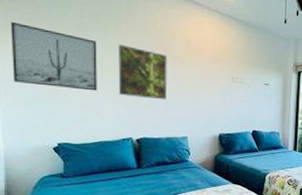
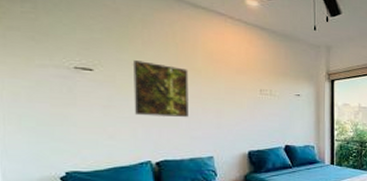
wall art: present [10,21,97,91] -> none [10,40,110,112]

